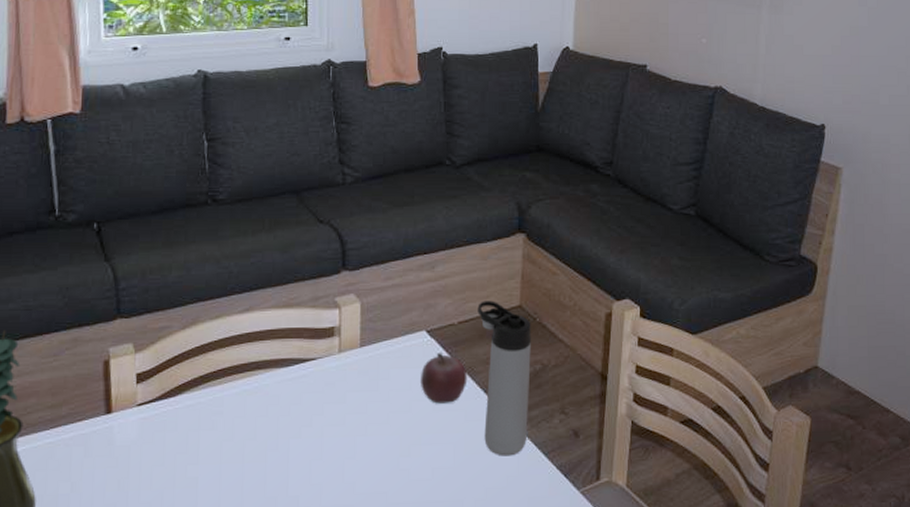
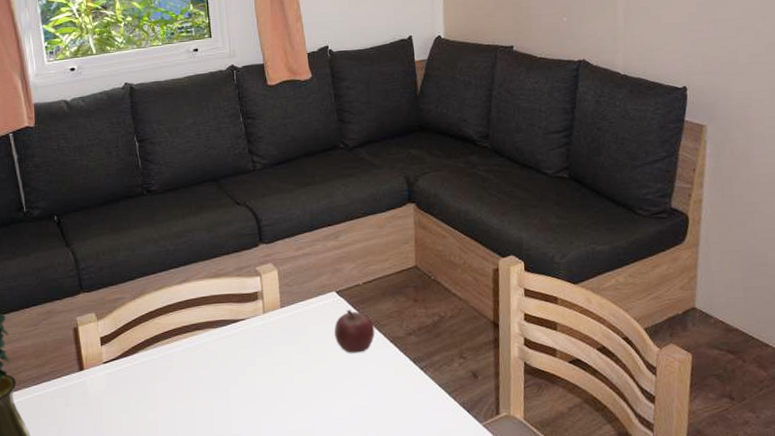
thermos bottle: present [477,300,531,456] -> none [378,263,432,396]

